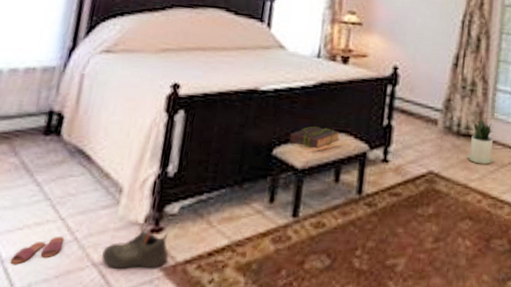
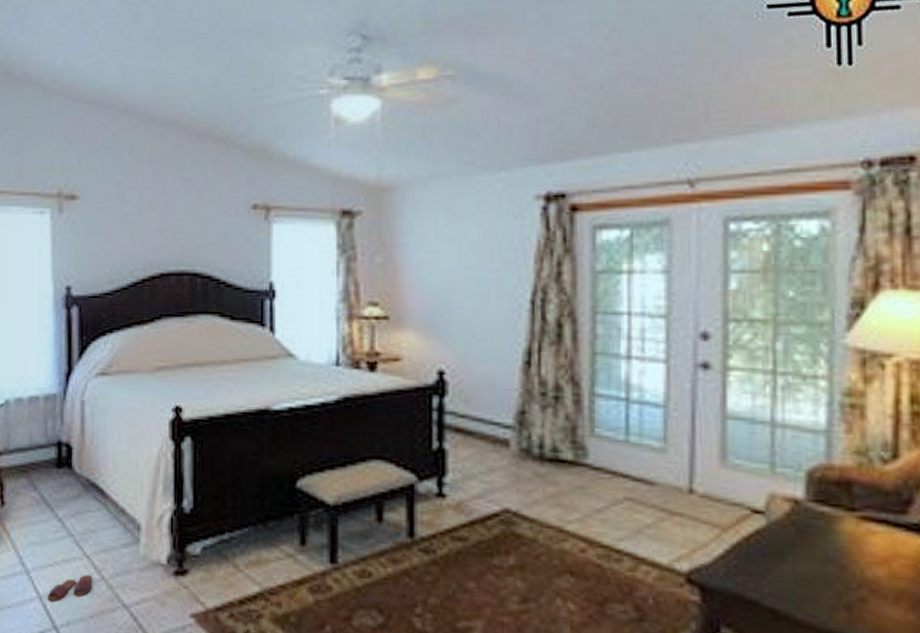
shoe: present [101,219,169,269] -> none [131,560,198,615]
book: present [289,126,340,149] -> none [314,452,378,481]
planter: present [467,119,494,165] -> none [559,437,599,501]

